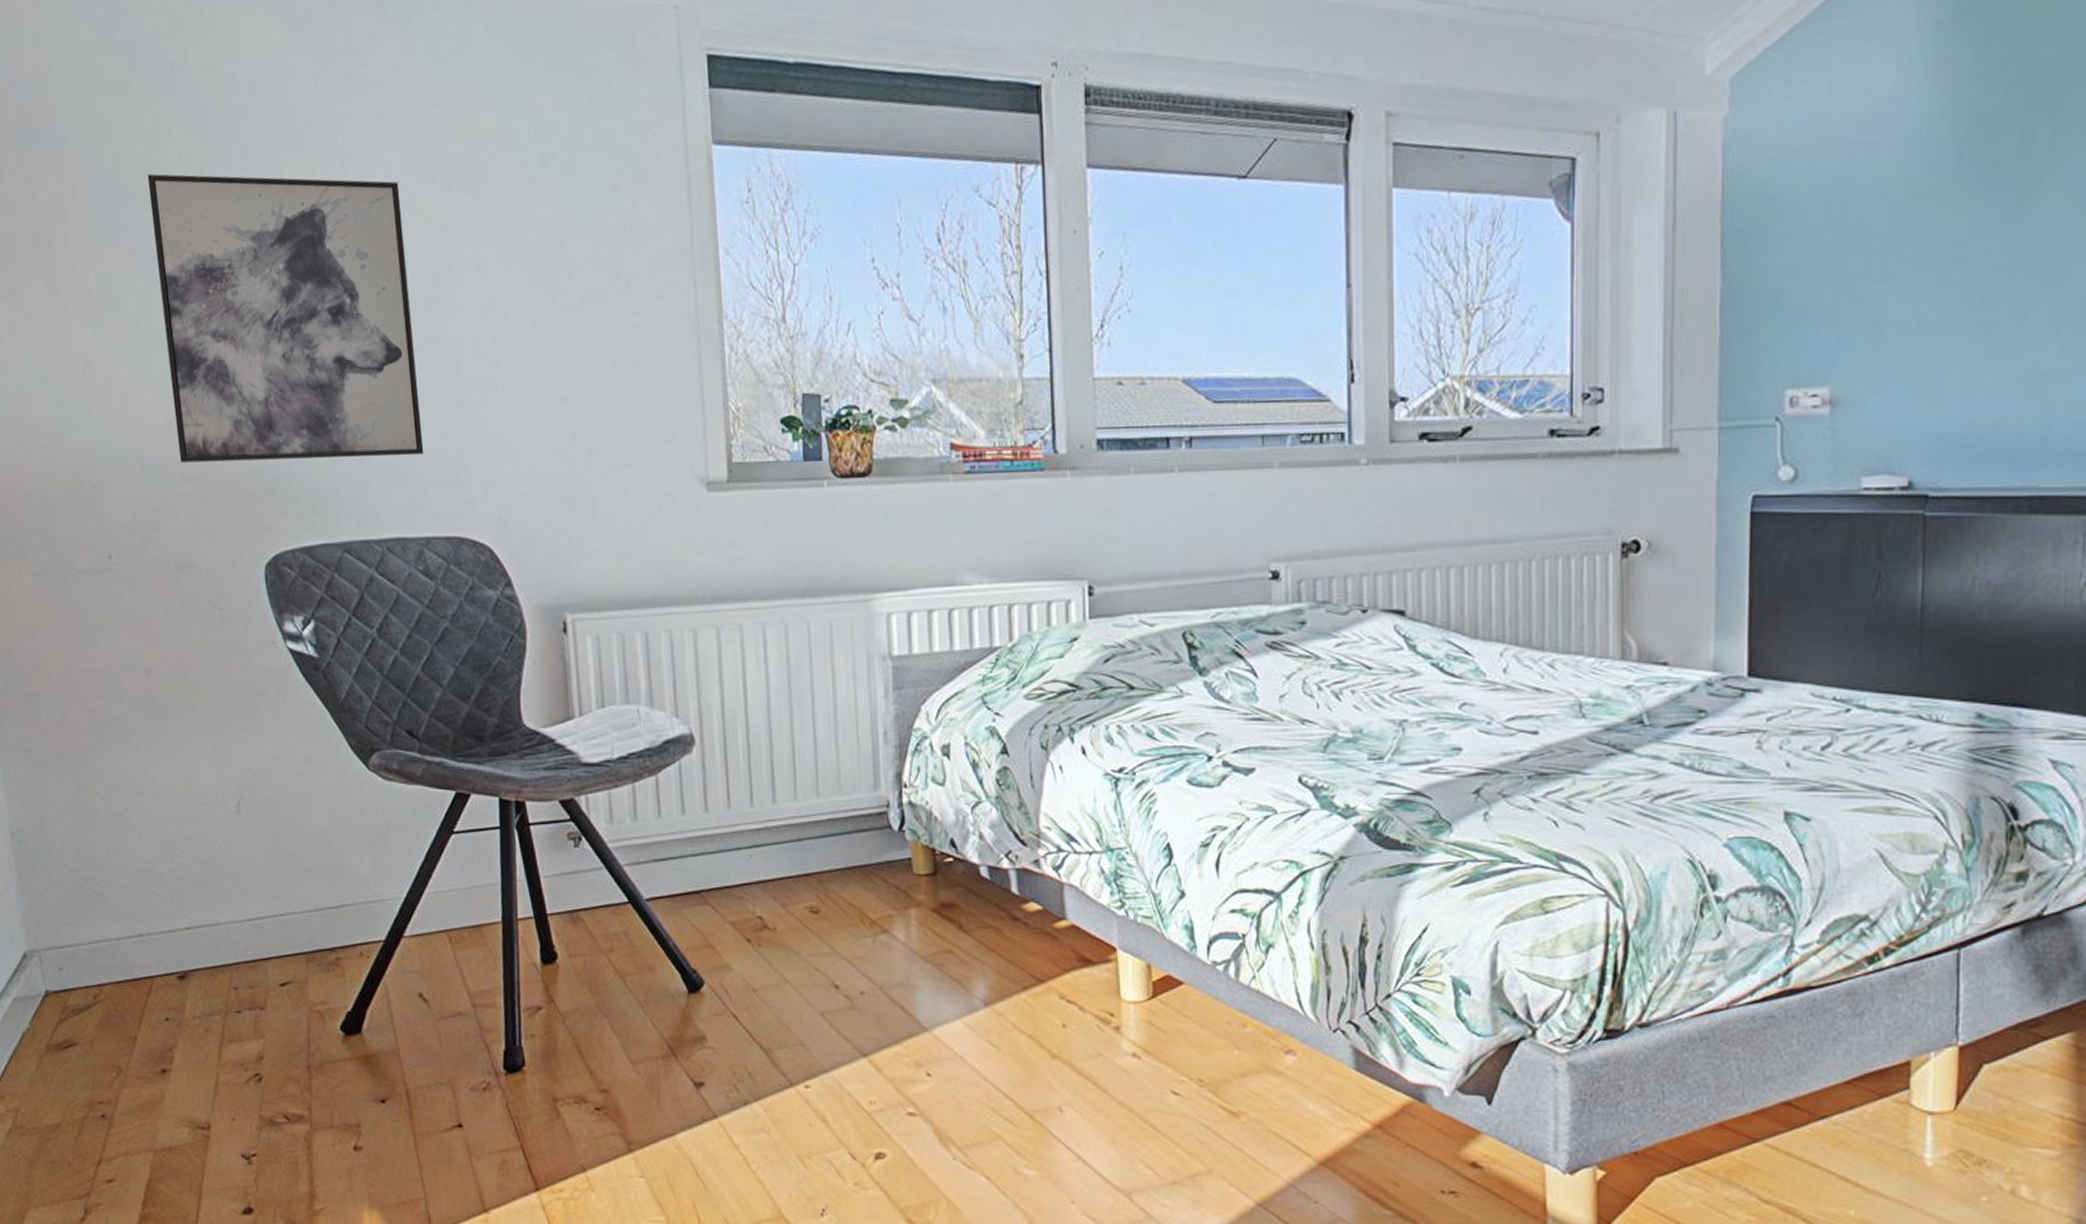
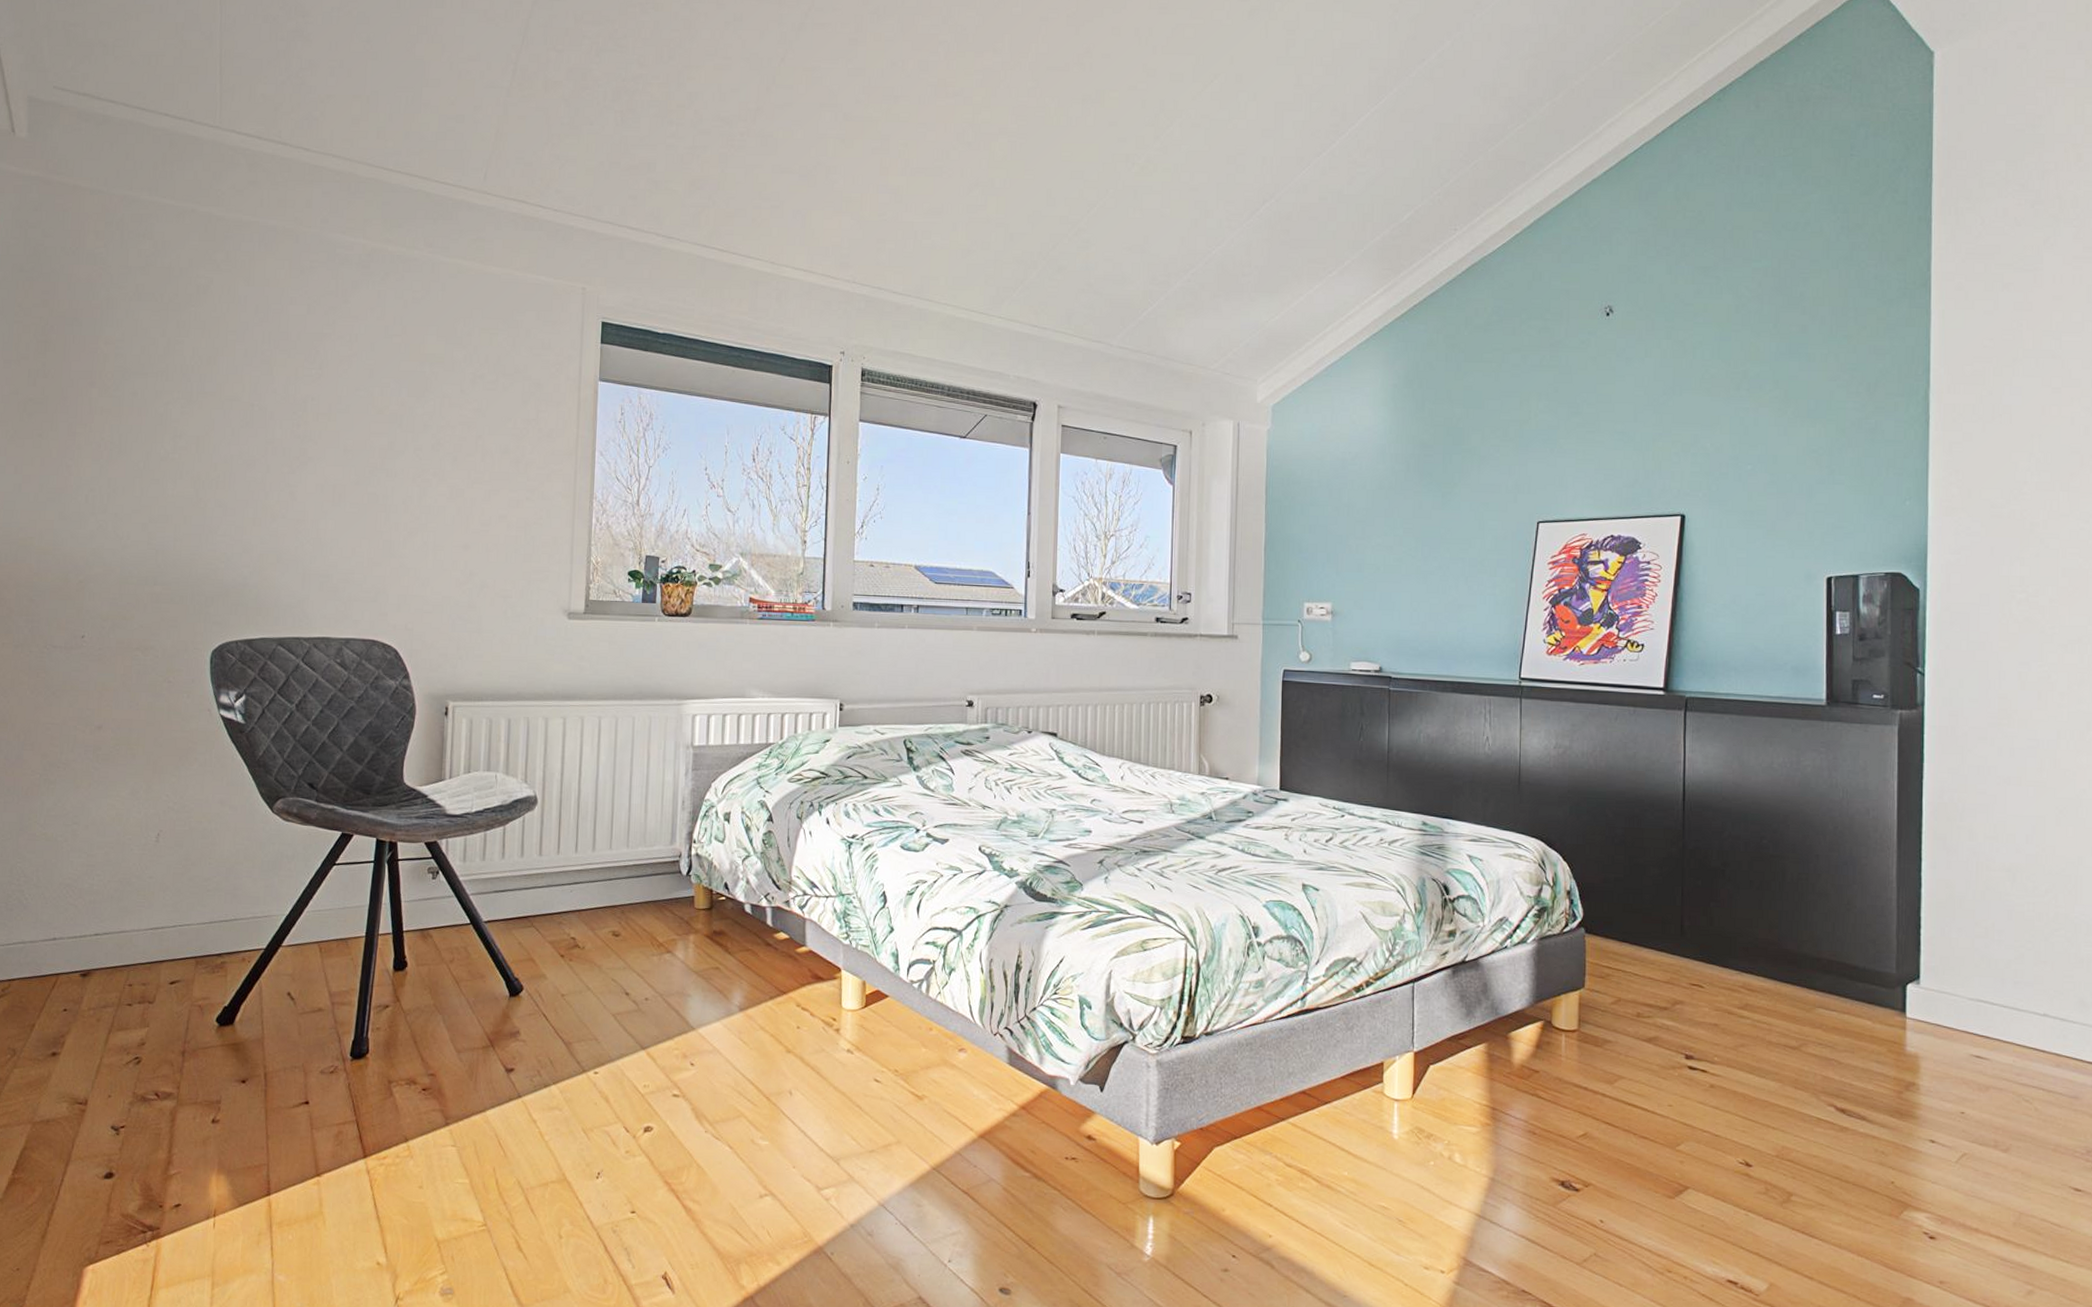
wall art: present [147,173,424,463] -> none [155,359,362,578]

